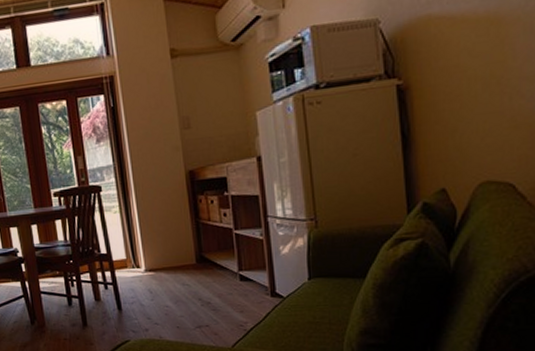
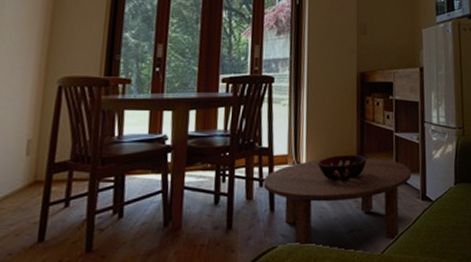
coffee table: none [107,257,258,339] -> present [263,158,412,244]
decorative bowl: none [156,254,207,281] -> present [317,154,368,180]

